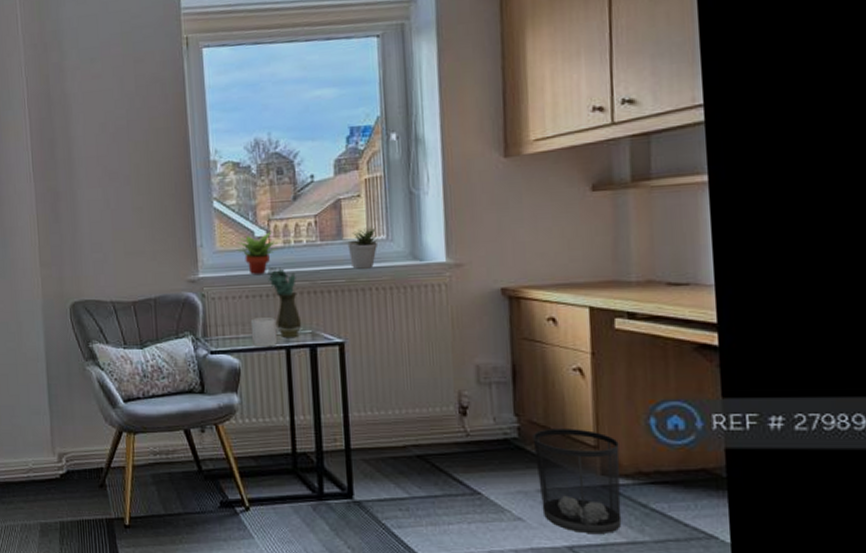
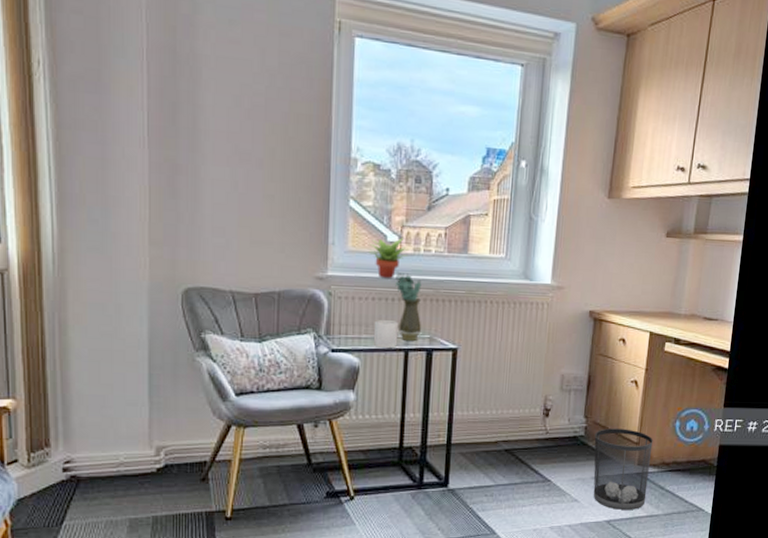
potted plant: present [347,227,379,270] -> none [471,245,498,284]

